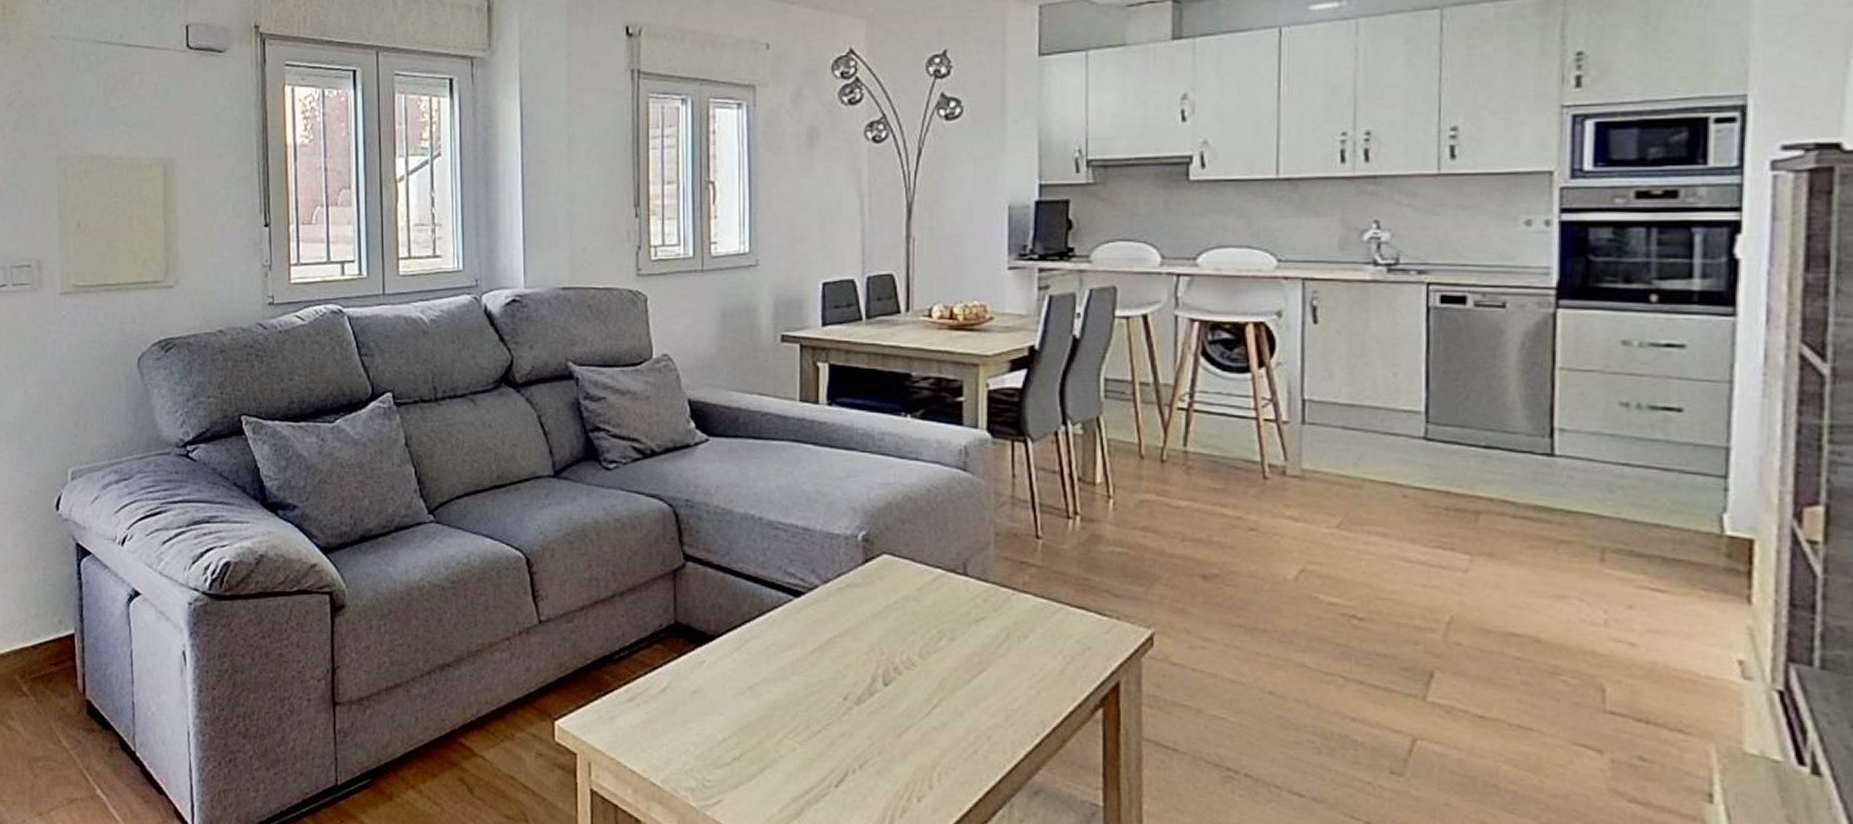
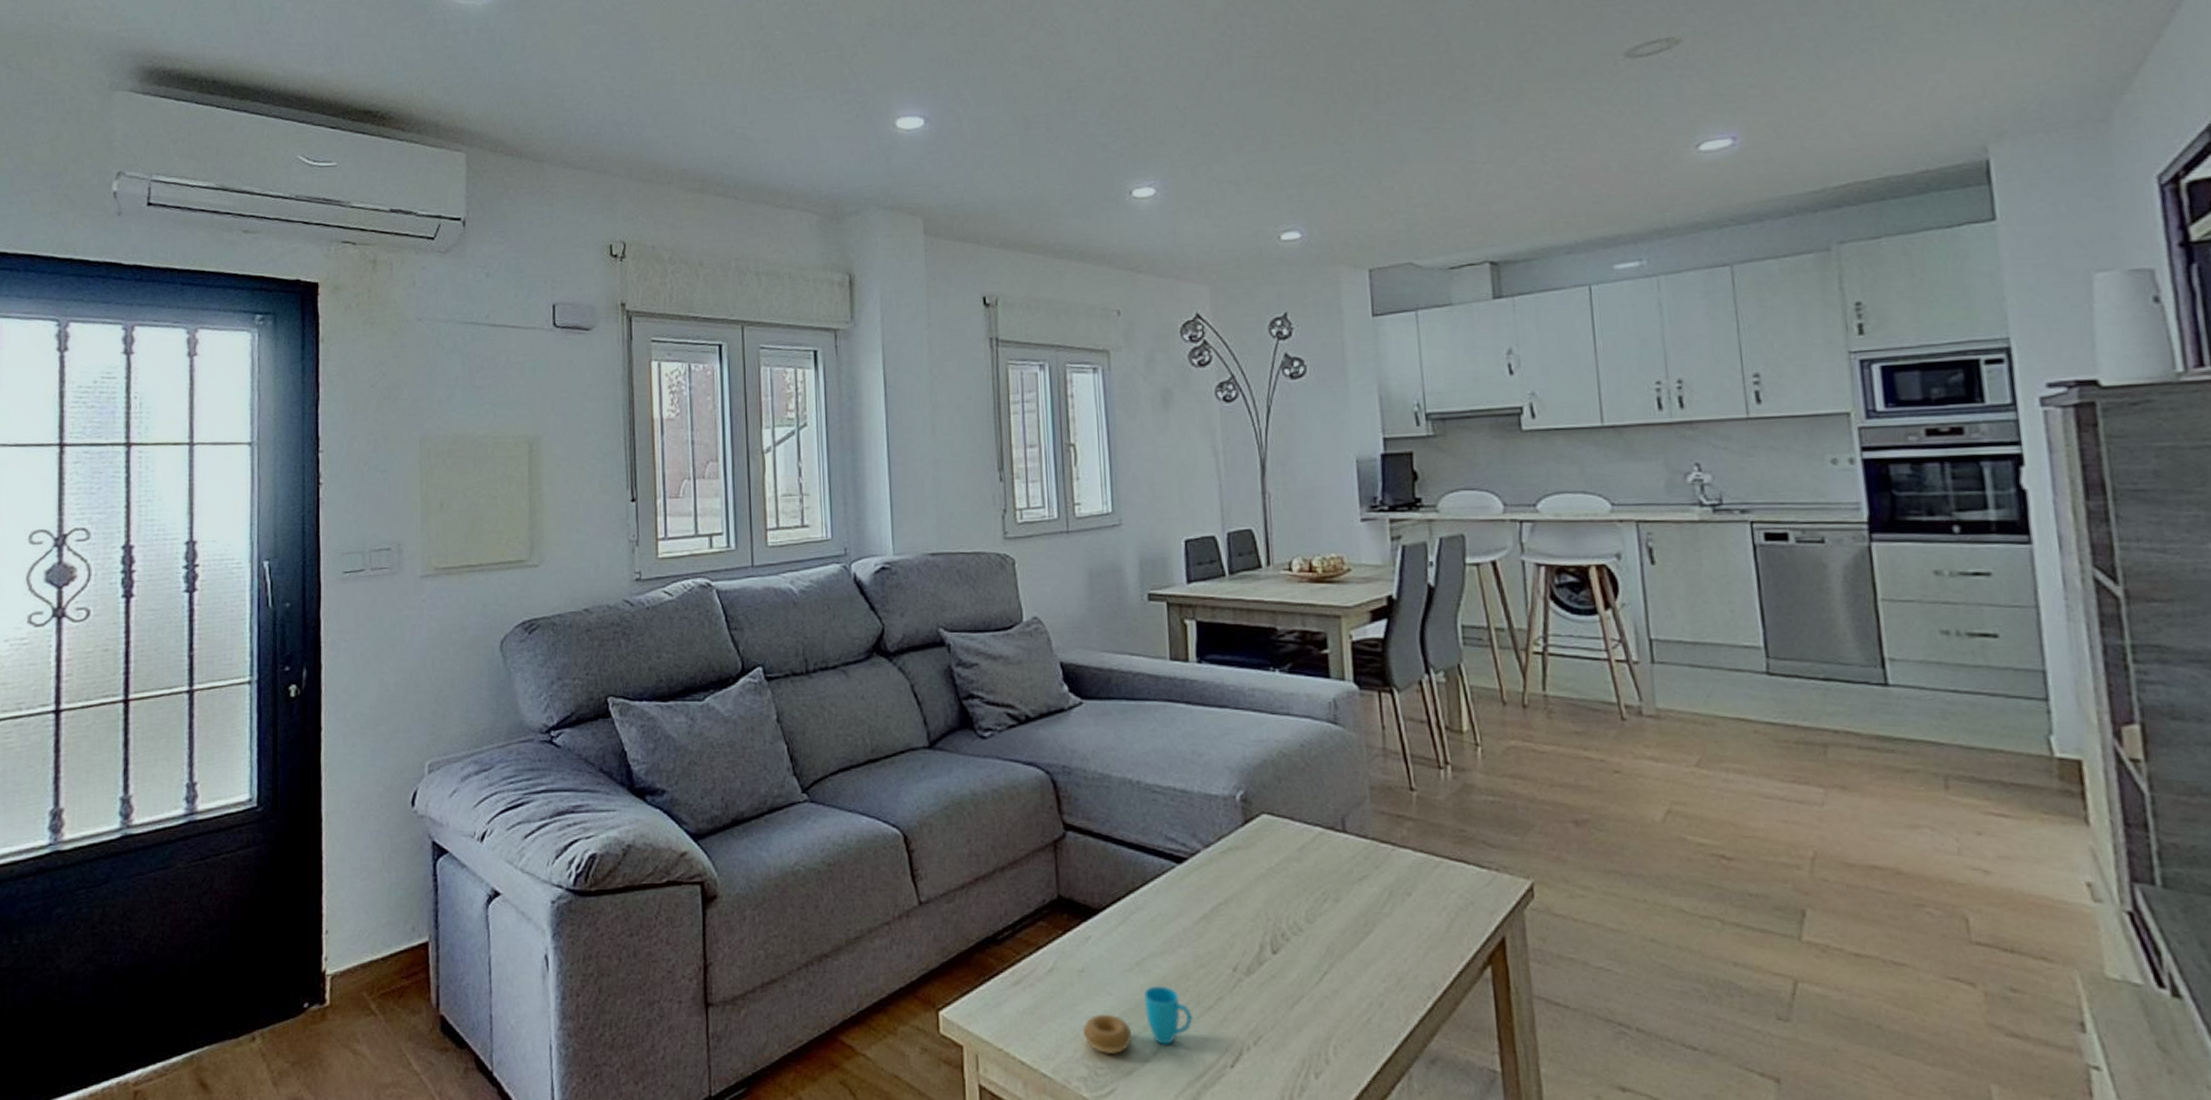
cup: none [693,709,801,769] -> present [1083,986,1193,1055]

